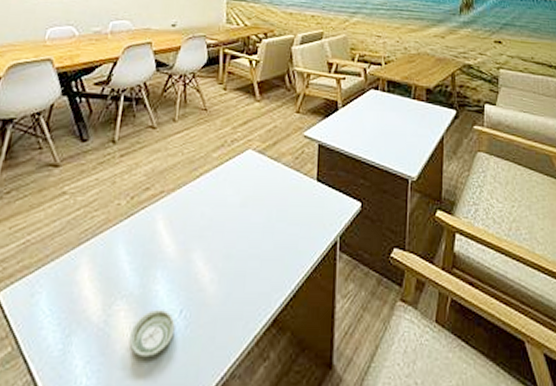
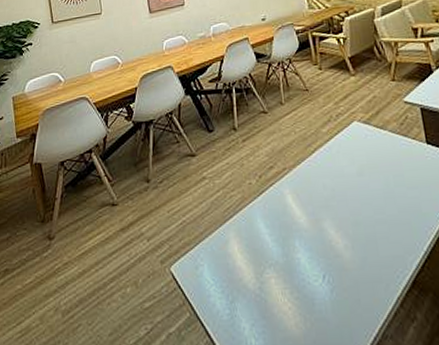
saucer: present [129,310,175,358] -> none [283,276,322,320]

